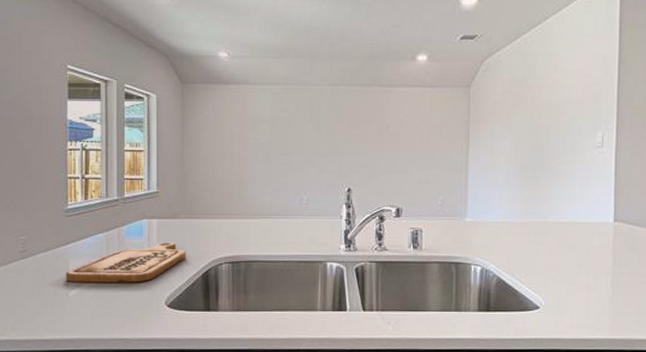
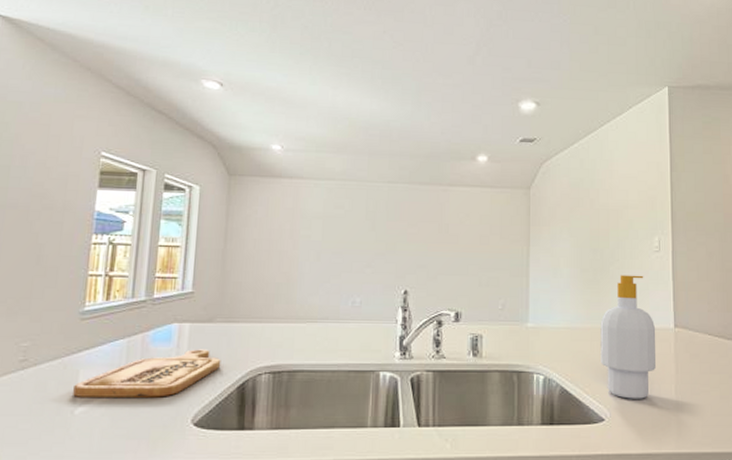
soap bottle: none [537,171,595,289] -> present [600,275,656,399]

